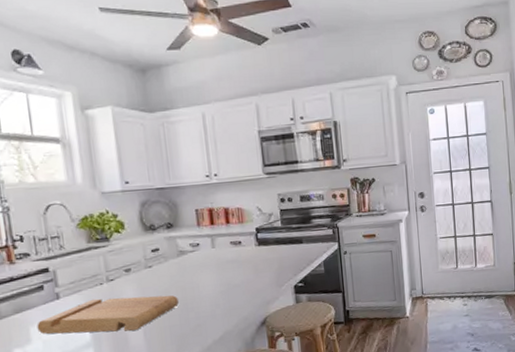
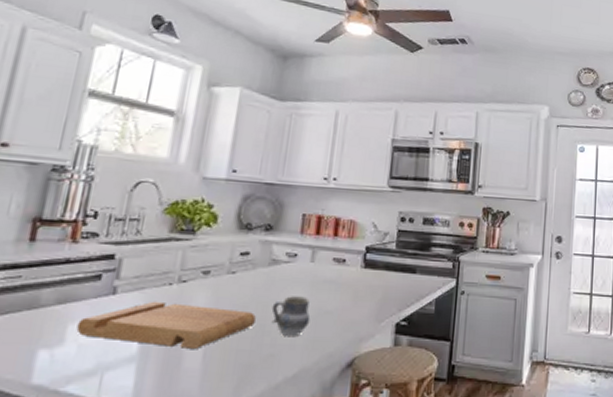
cup: none [189,276,223,310] -> present [271,296,311,337]

